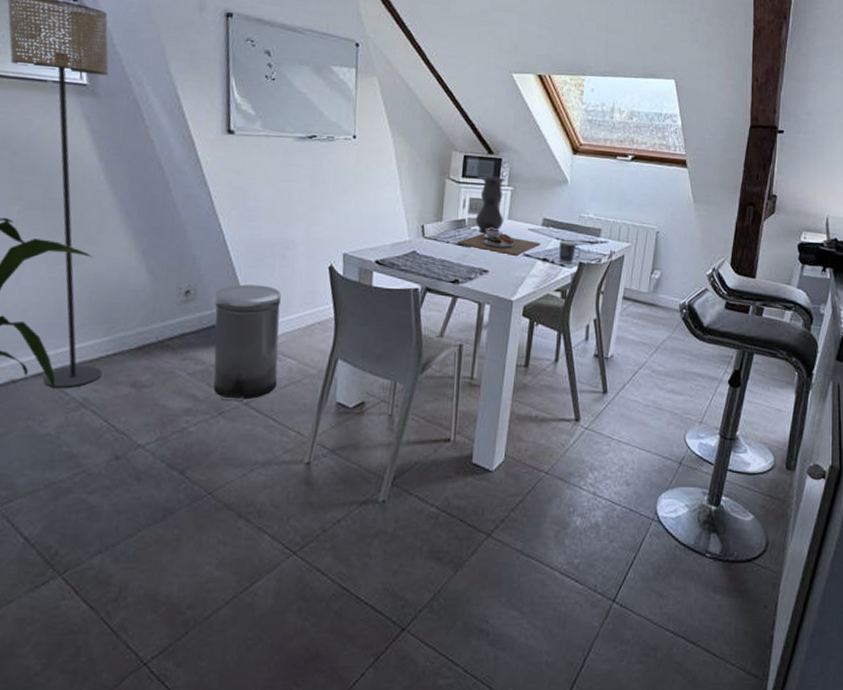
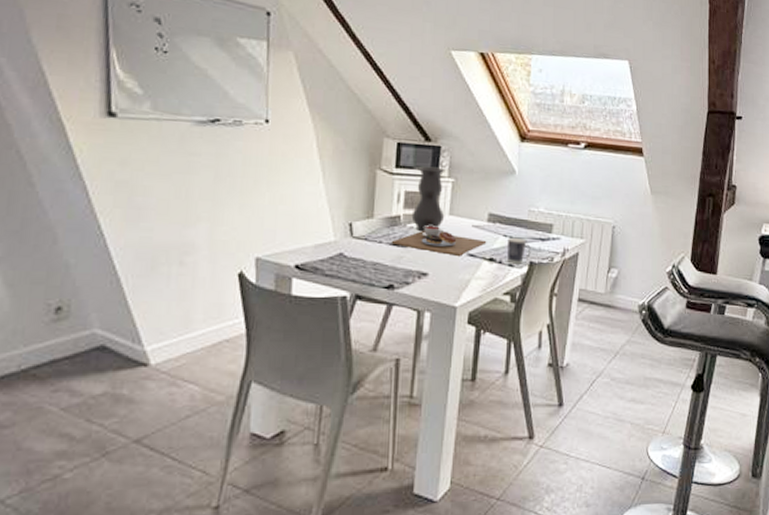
pedal bin: present [213,284,281,402] -> none [93,297,179,440]

